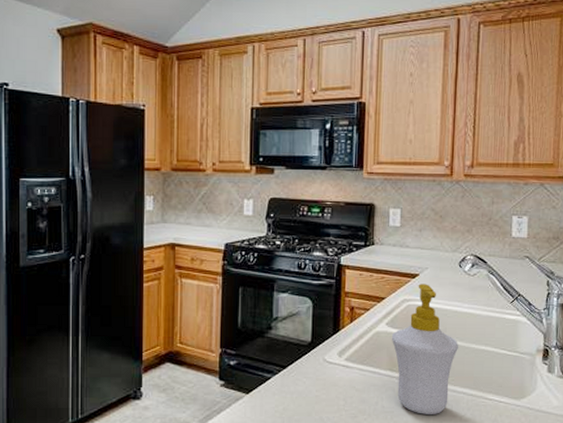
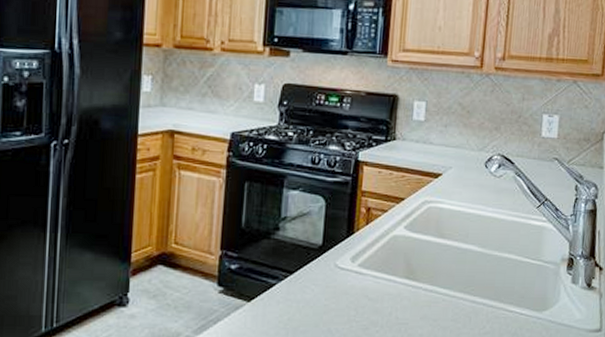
soap bottle: present [392,284,459,414] -> none [410,184,481,327]

